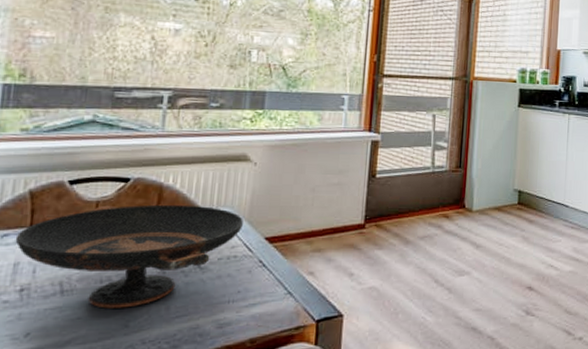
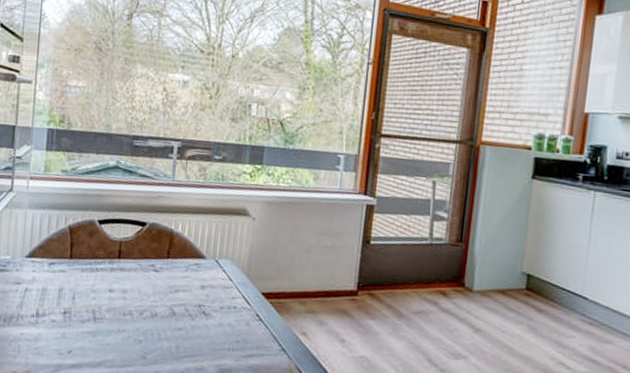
decorative bowl: present [15,204,243,309] -> none [59,246,242,342]

